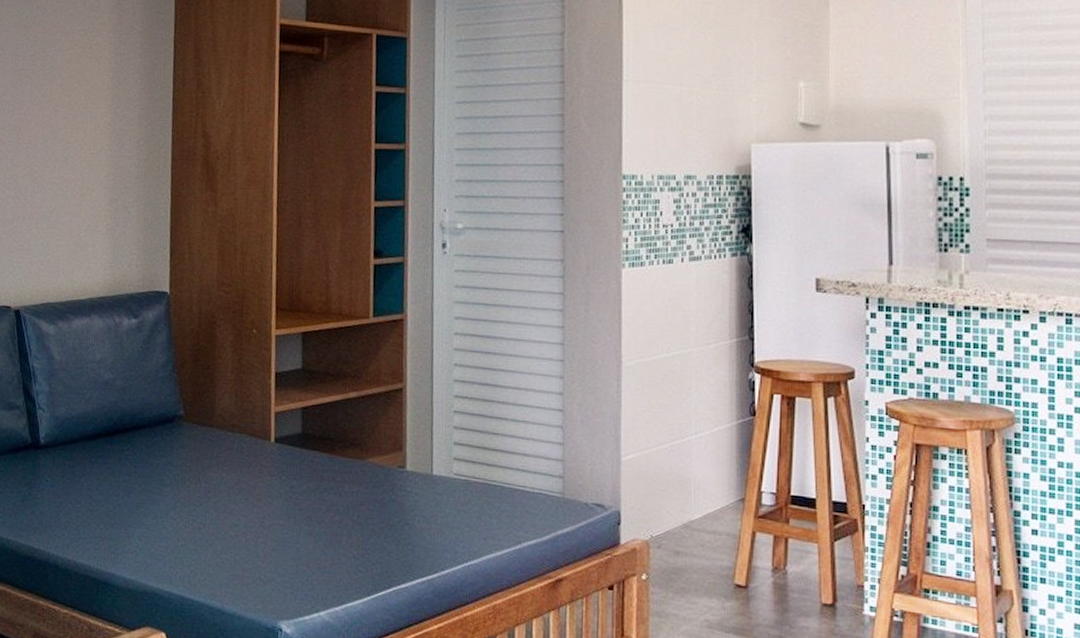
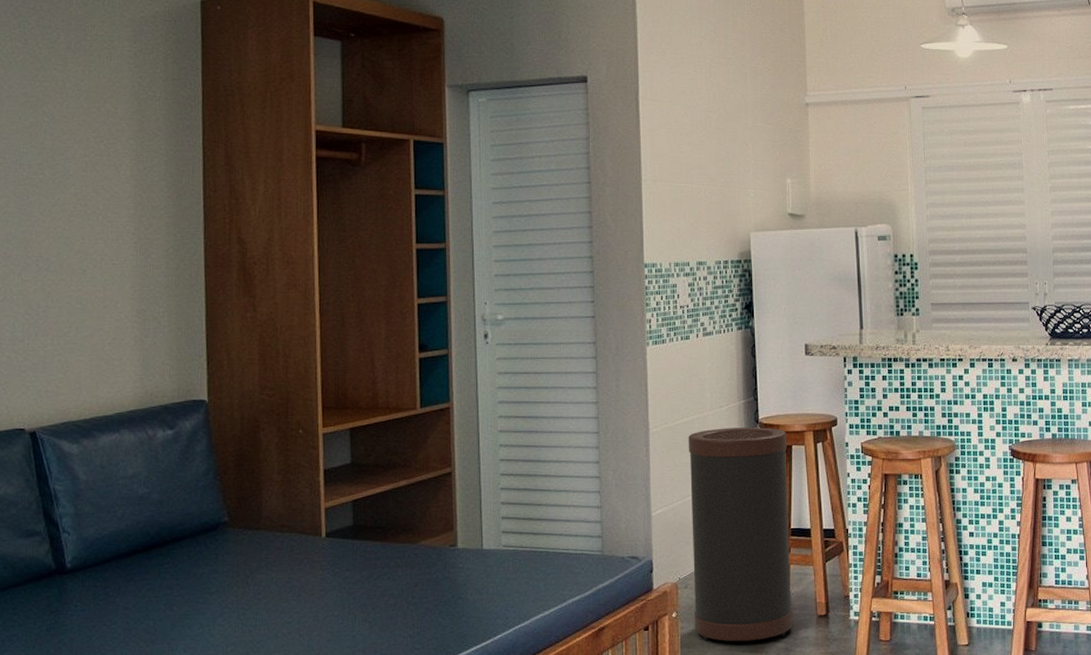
trash can: none [667,368,790,622] -> present [688,427,793,642]

